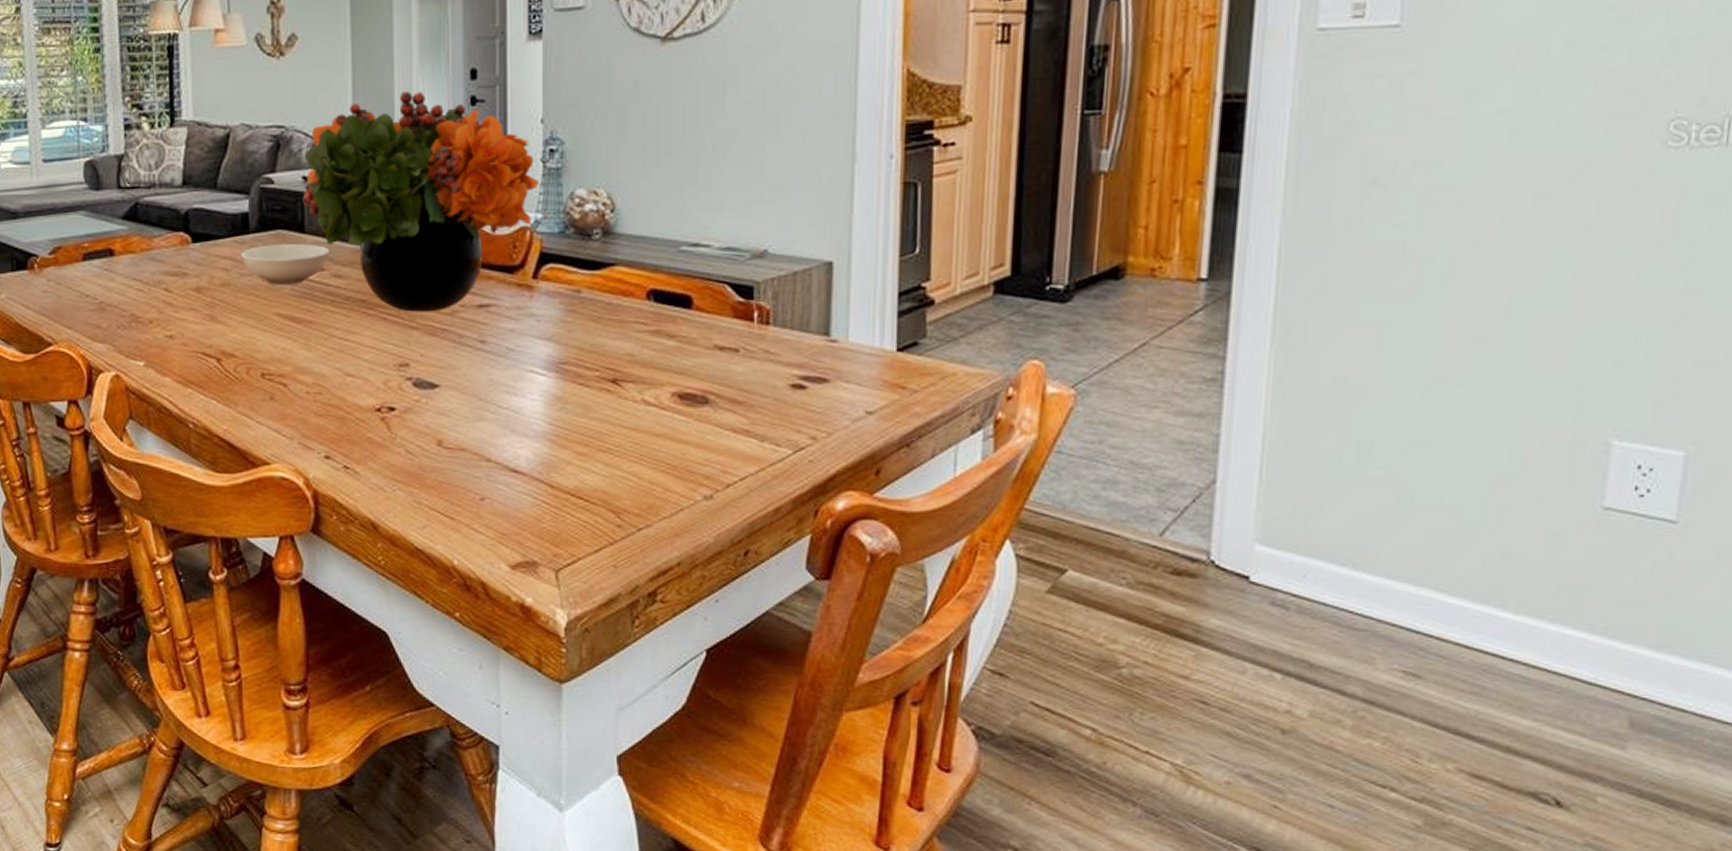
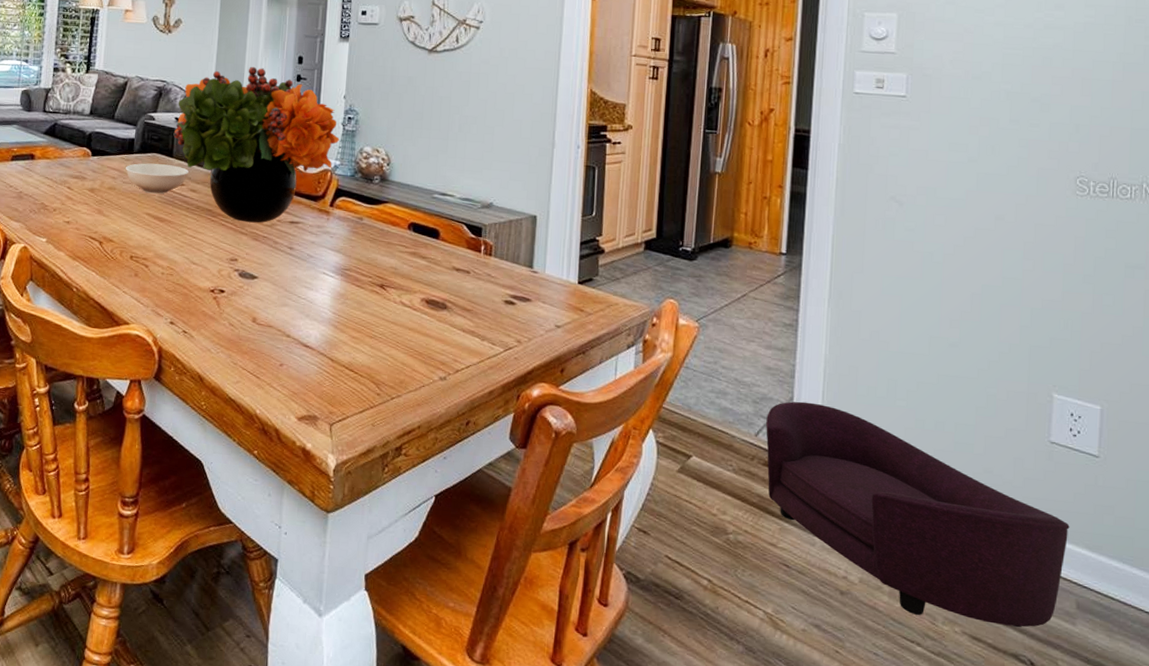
dog bed: none [1175,484,1626,757] -> present [766,401,1070,627]

